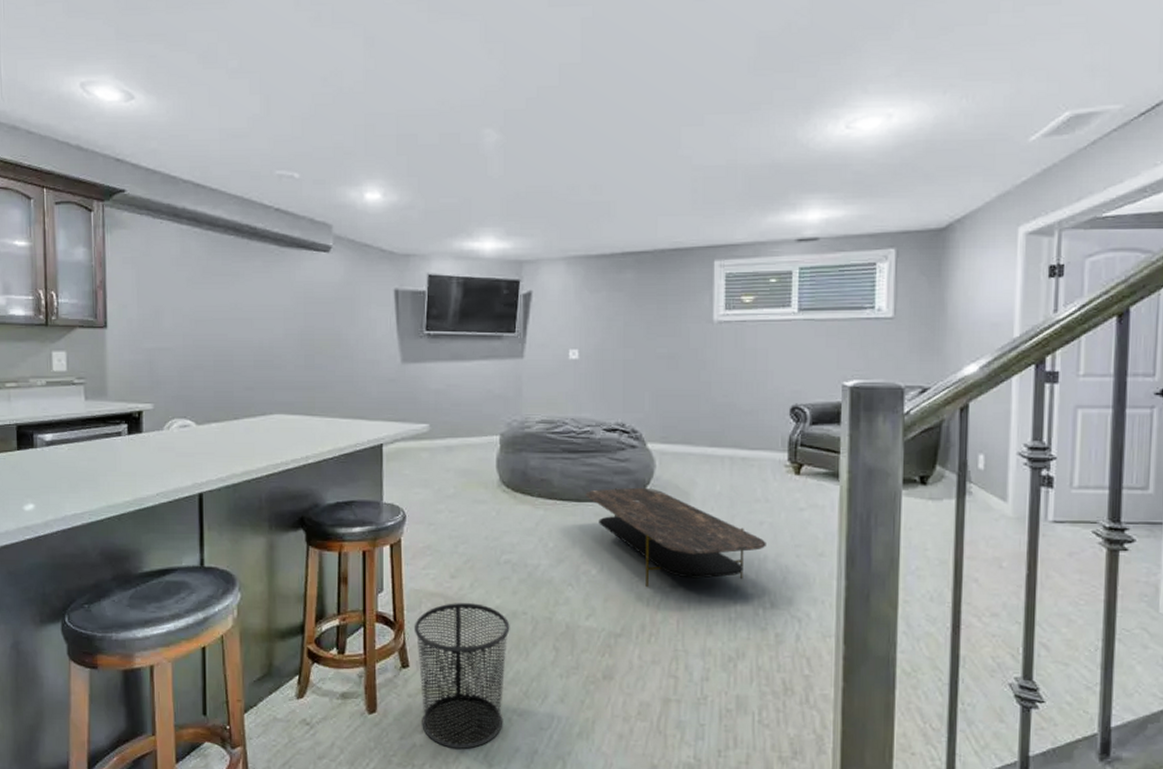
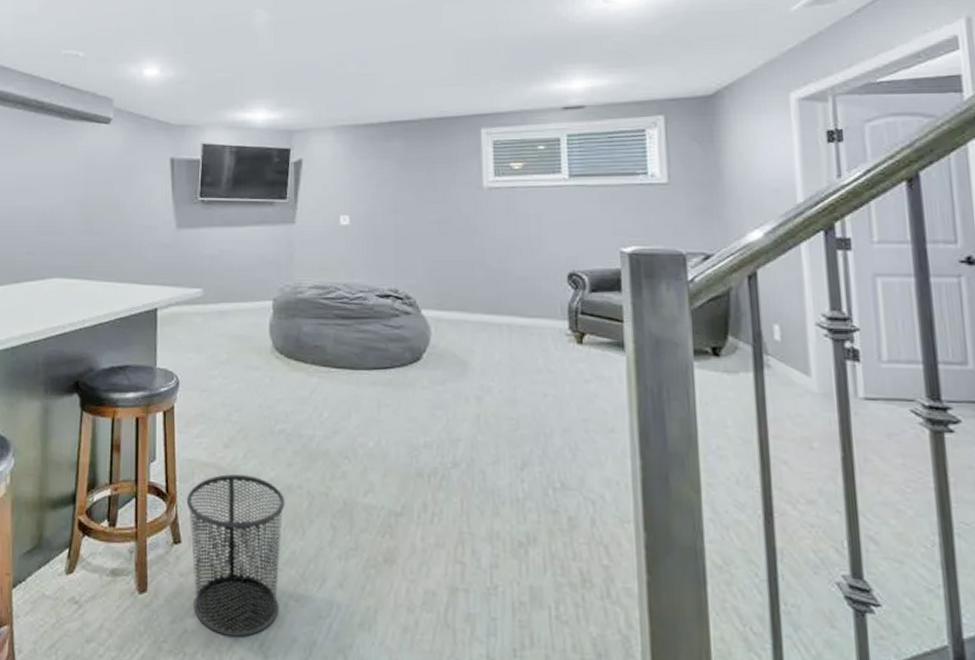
coffee table: present [585,487,766,588] -> none [360,355,552,463]

